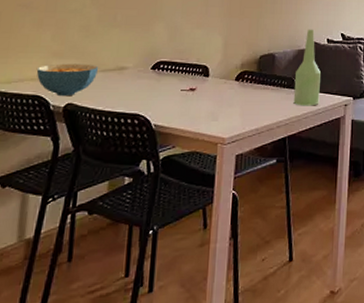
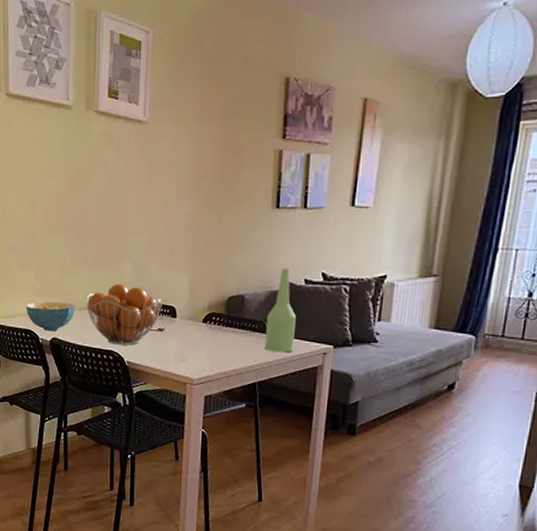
fruit basket: none [111,43,196,107] -> present [86,283,164,345]

